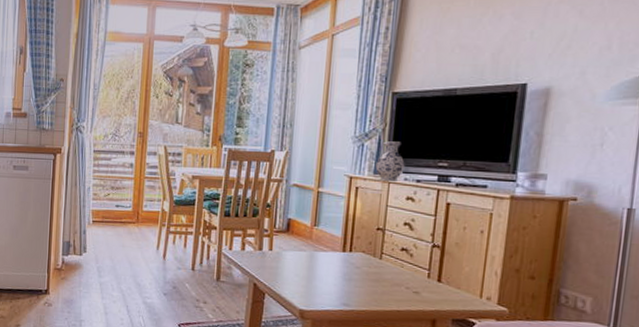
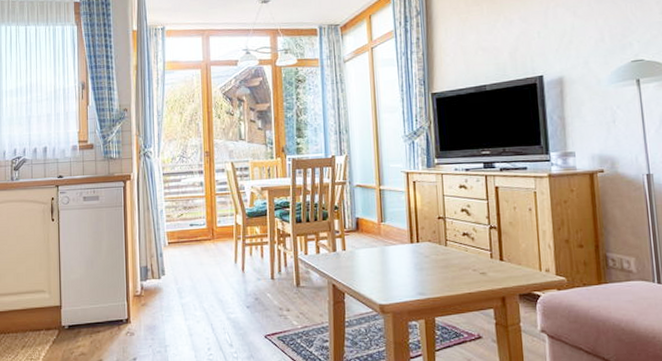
vase: present [375,141,406,182] -> none [427,136,454,174]

